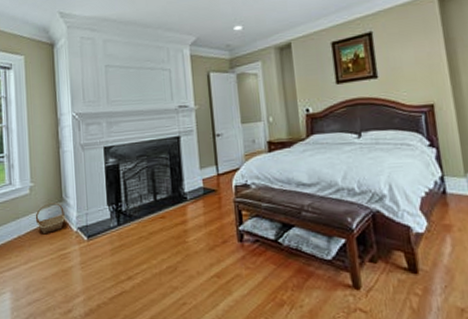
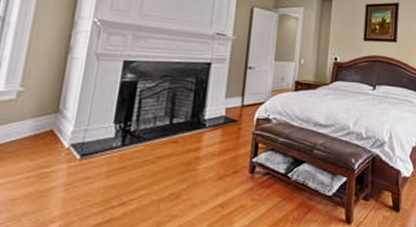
basket: present [35,203,65,233] -> none [15,113,58,147]

